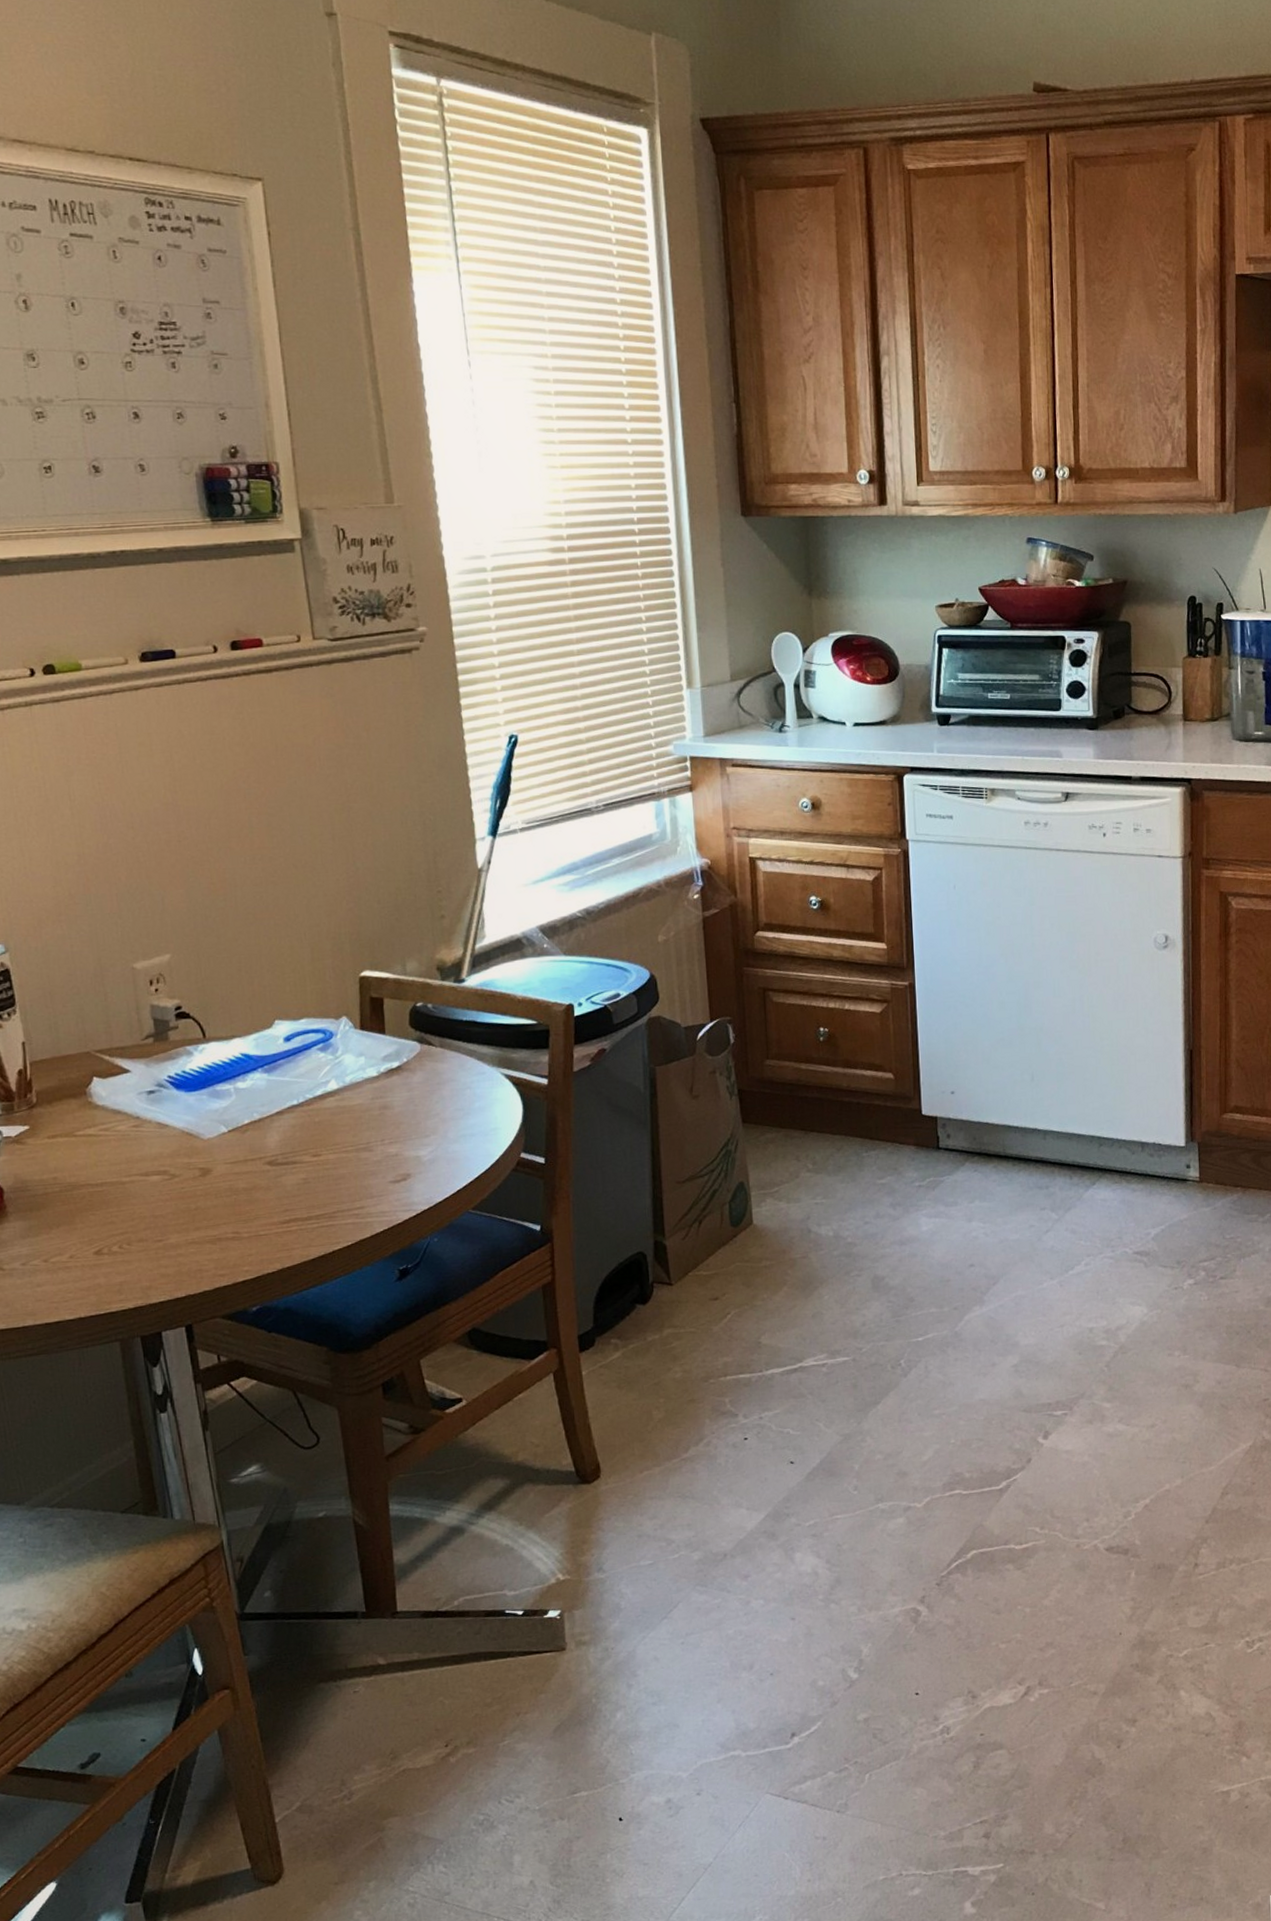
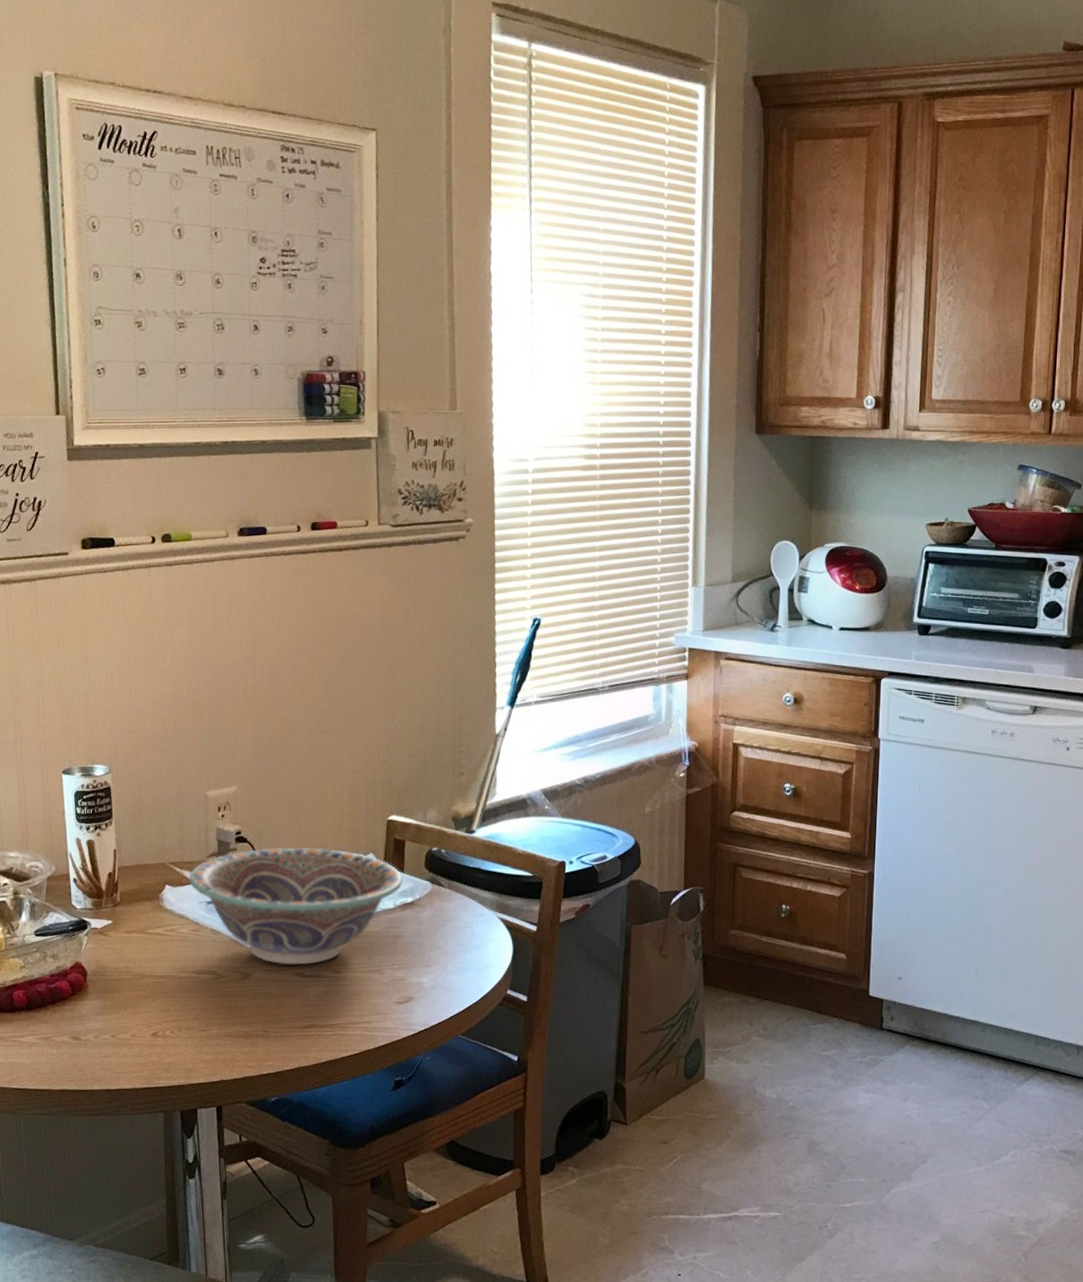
decorative bowl: none [121,1016,385,1154] -> present [189,847,403,965]

